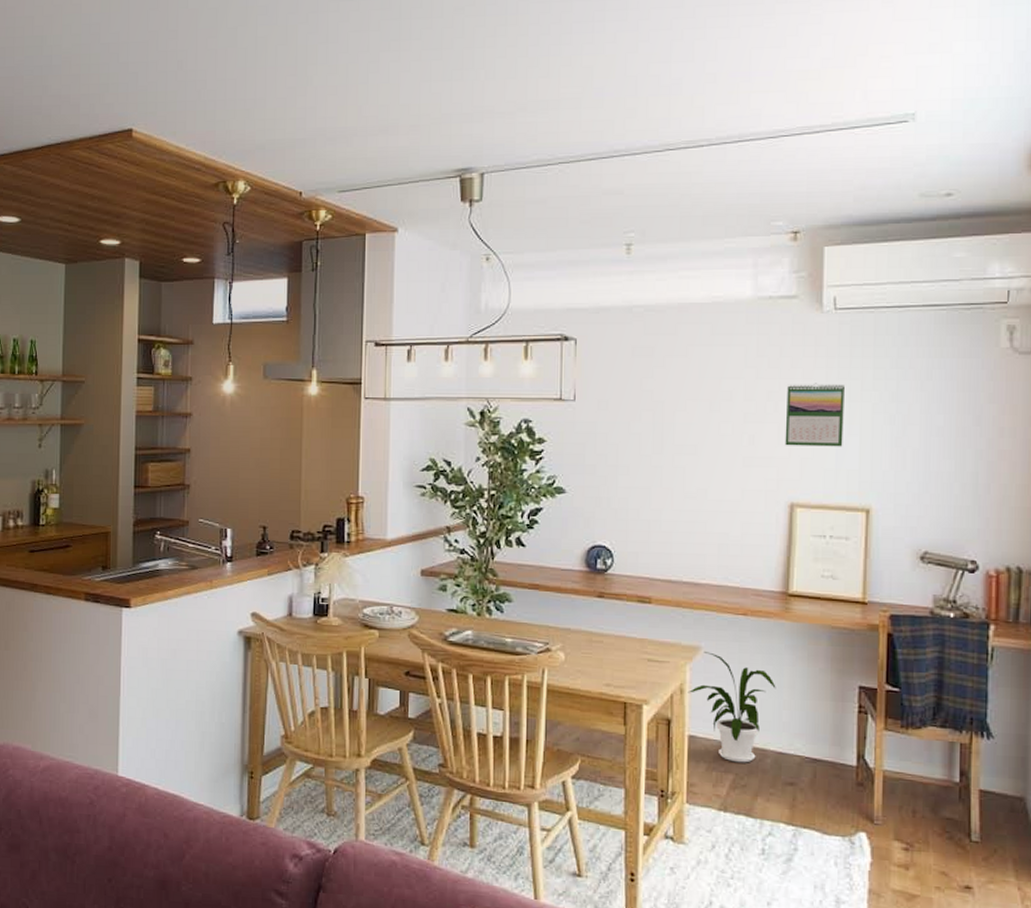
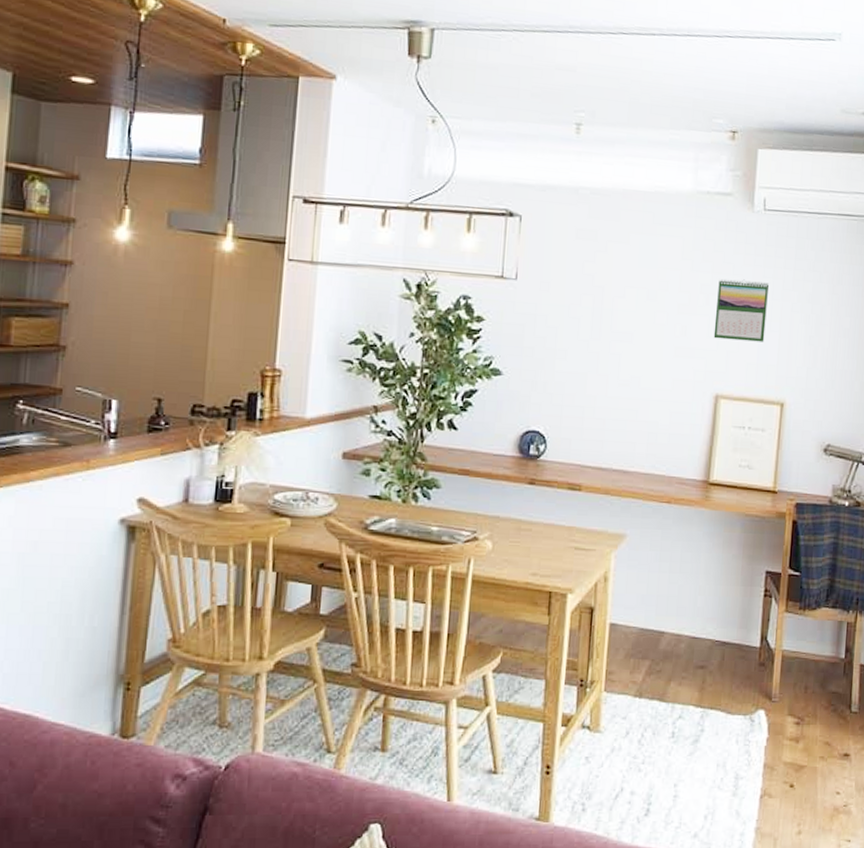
house plant: present [687,652,776,763] -> none [611,539,693,649]

